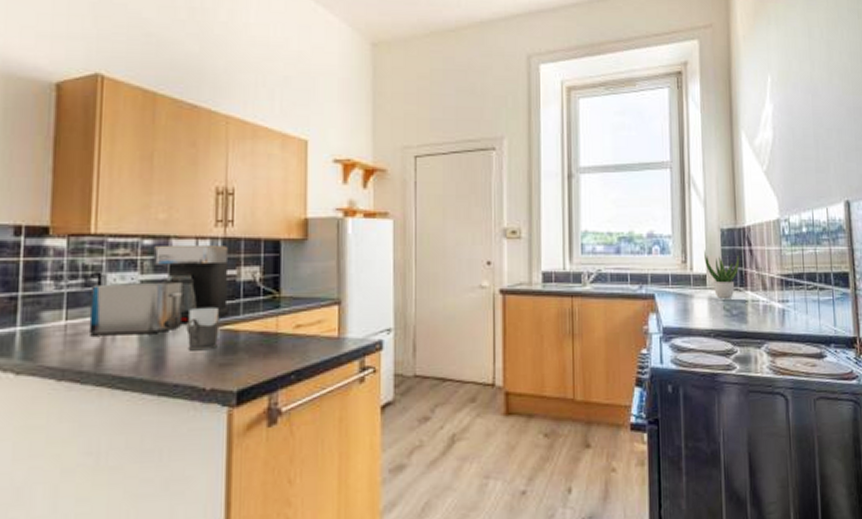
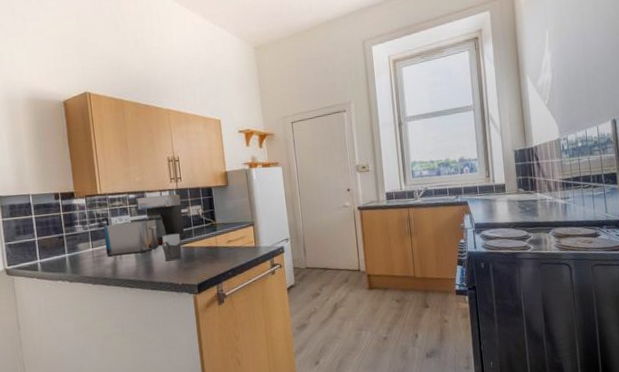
potted plant: present [704,250,740,298] -> none [502,166,530,200]

